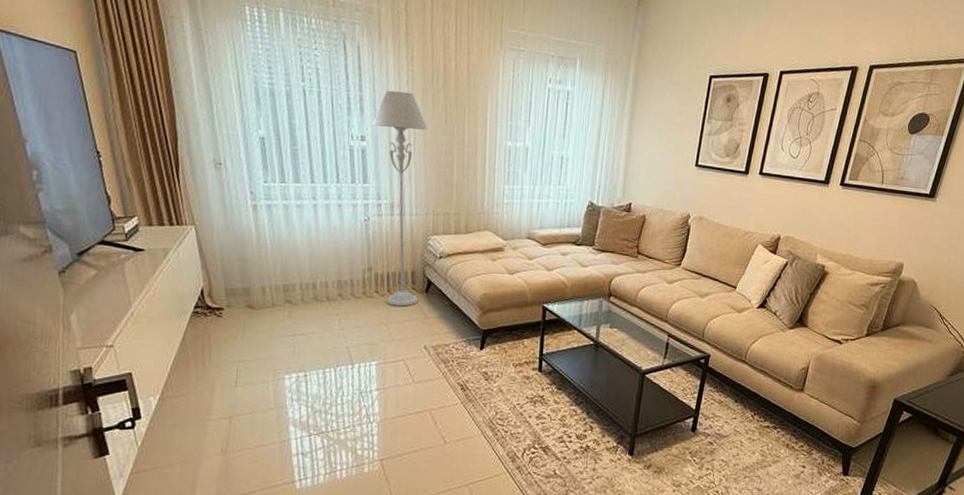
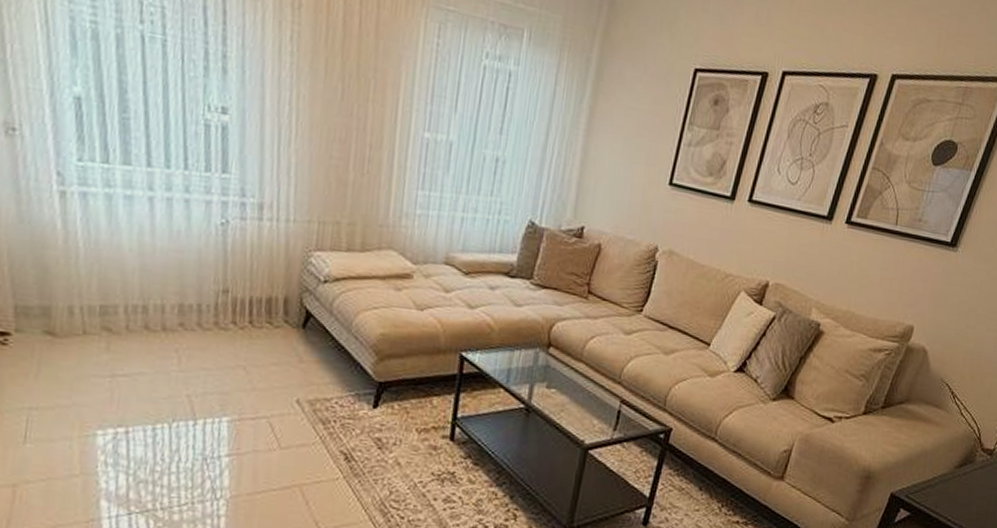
floor lamp: present [371,90,428,307] -> none [237,47,317,345]

